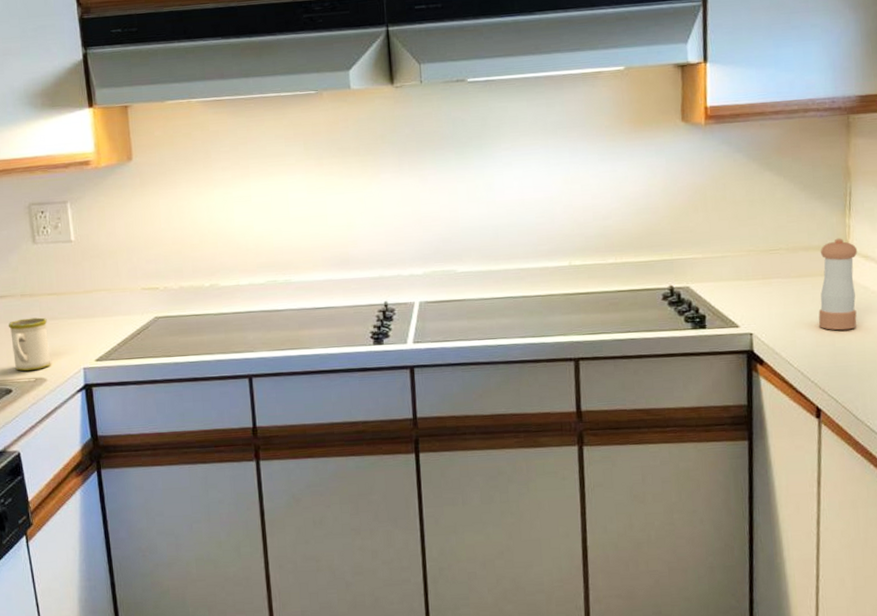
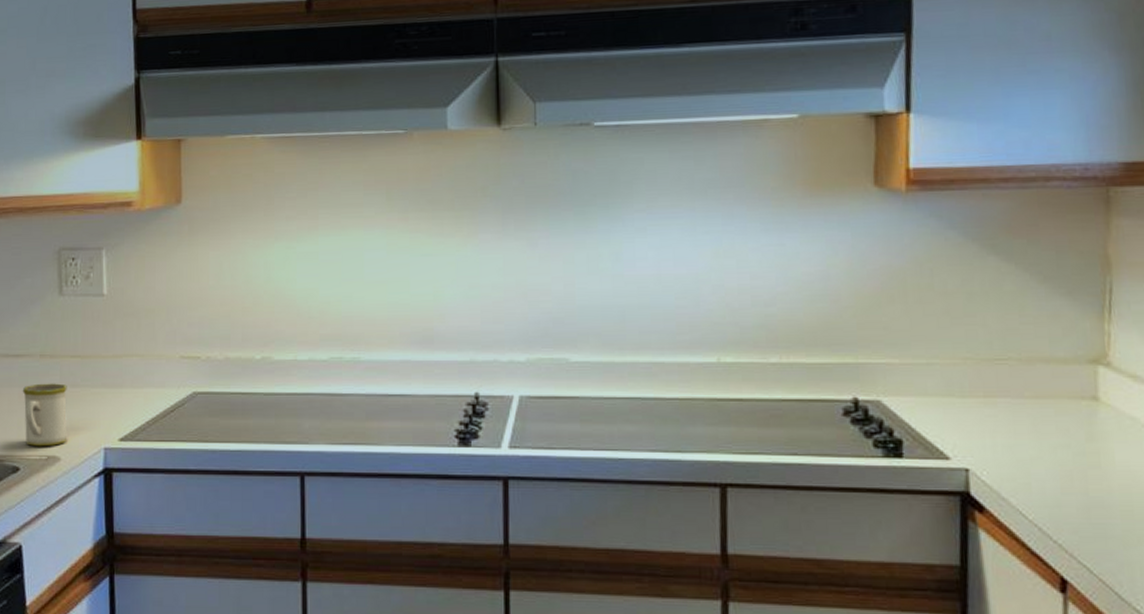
pepper shaker: present [818,238,858,331] -> none [1063,349,1122,475]

